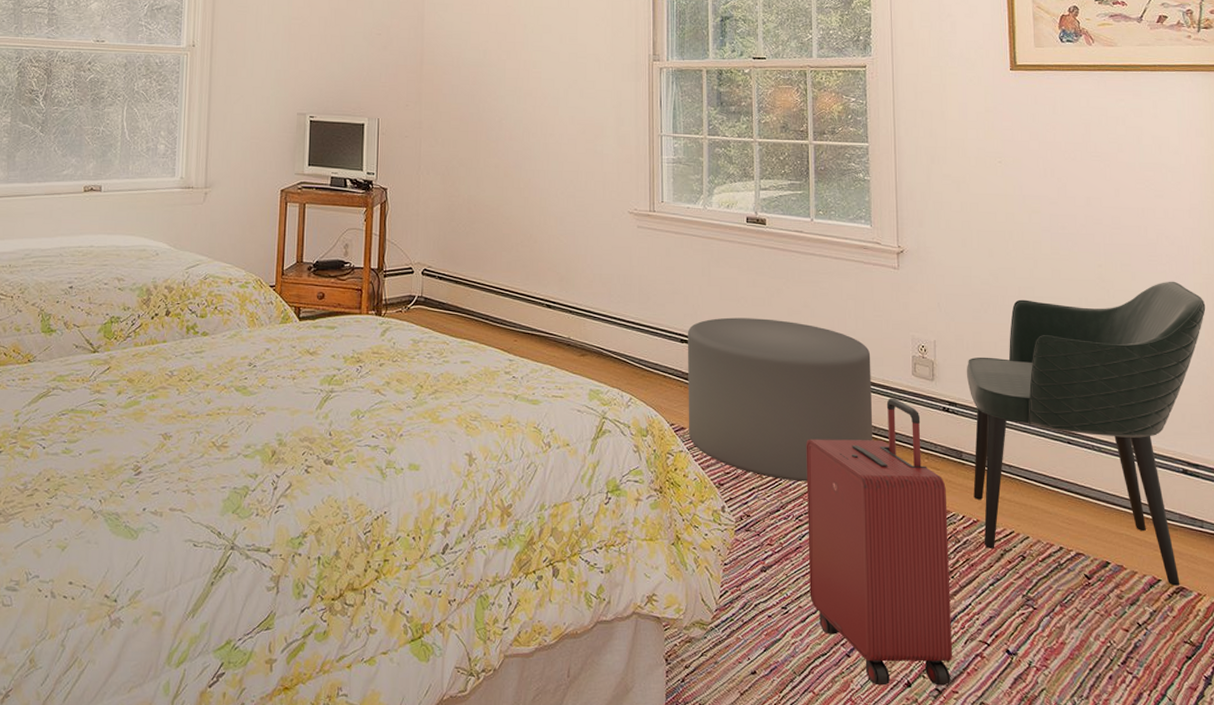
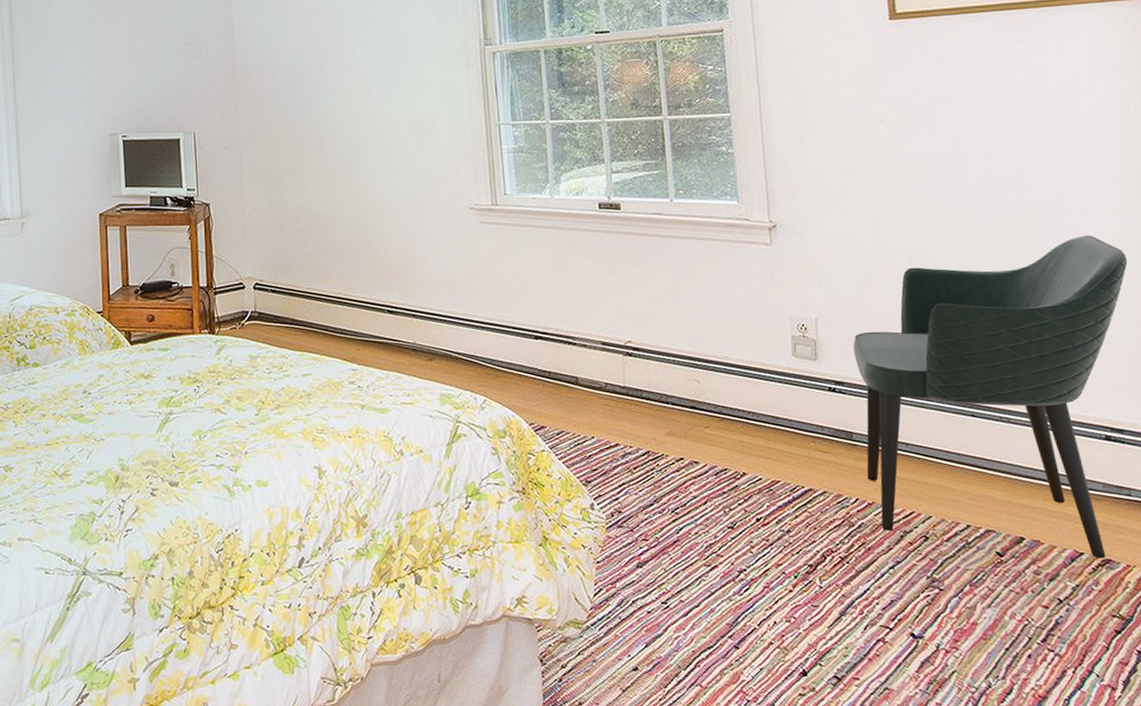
pouf: present [687,317,873,482] -> none [541,308,752,474]
suitcase: present [806,398,953,686] -> none [678,381,852,676]

